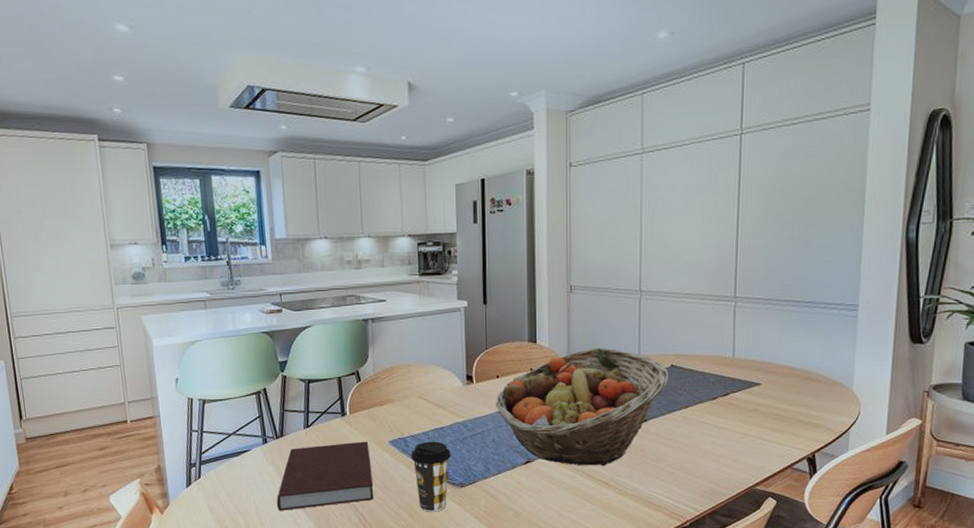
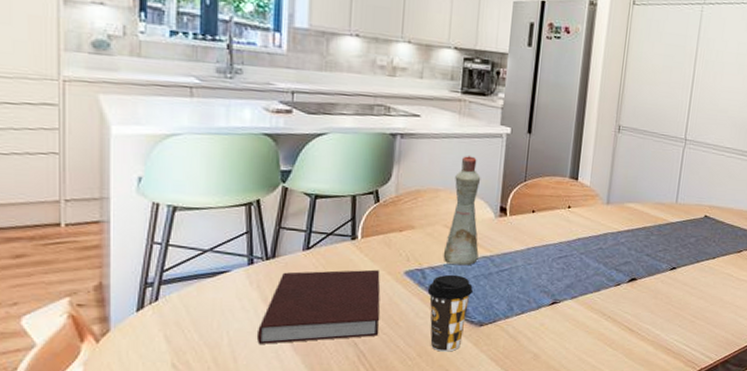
bottle: none [420,330,452,432] -> present [443,155,481,266]
fruit basket: present [496,347,668,467] -> none [528,191,702,312]

